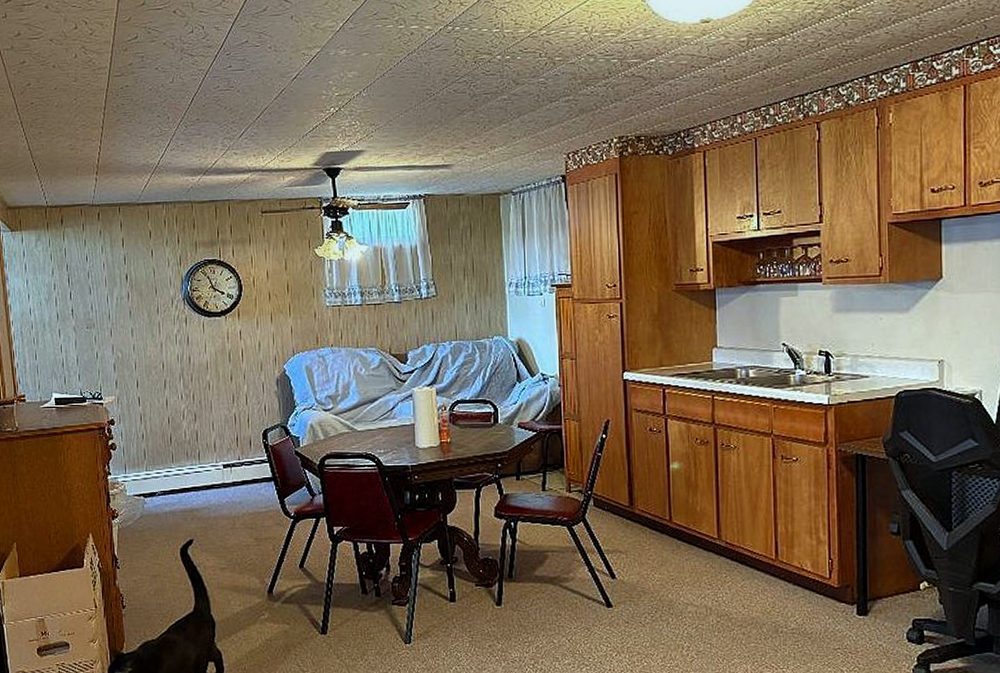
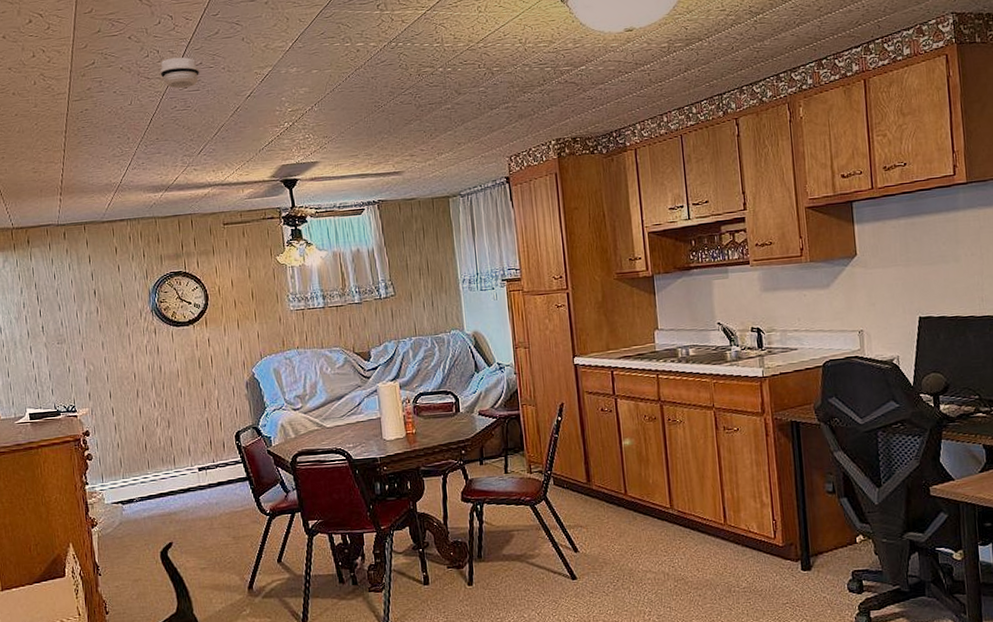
smoke detector: none [204,34,246,67] -> present [159,57,200,89]

